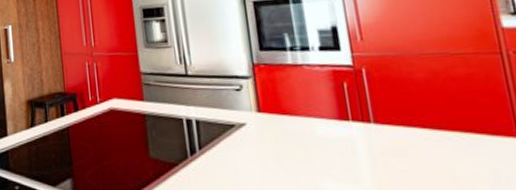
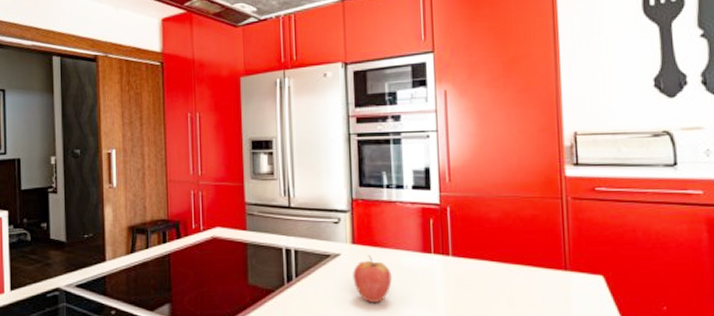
fruit: none [261,124,307,177] -> present [353,255,392,302]

